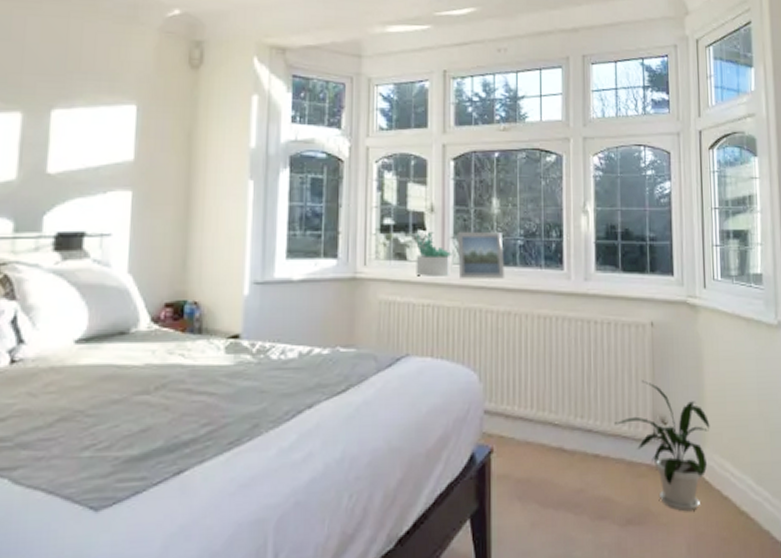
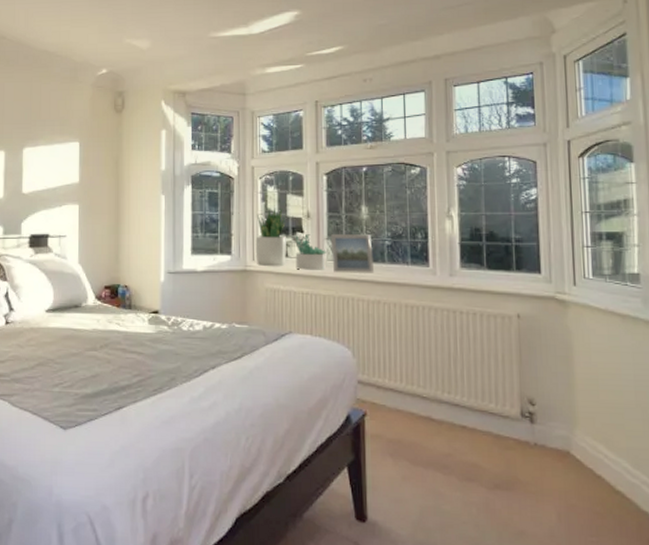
planter: none [368,199,405,273] -> present [255,208,286,267]
house plant: present [614,380,710,512] -> none [481,365,582,485]

